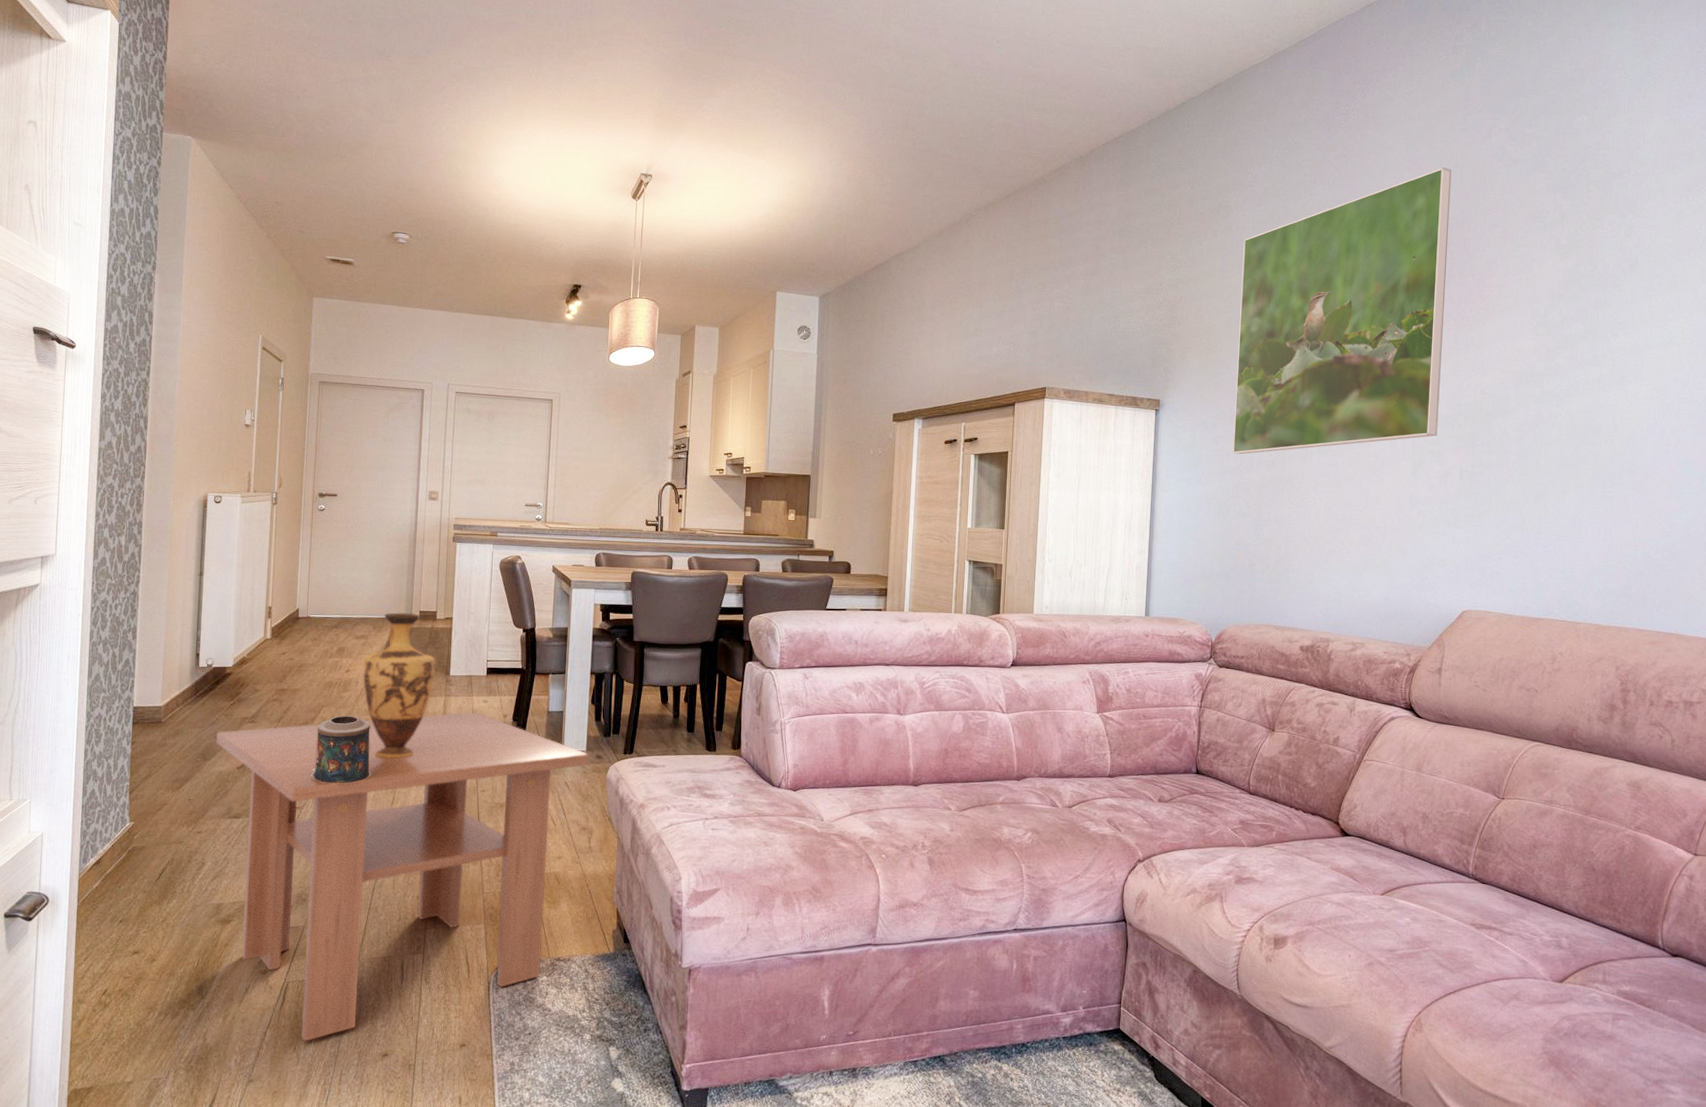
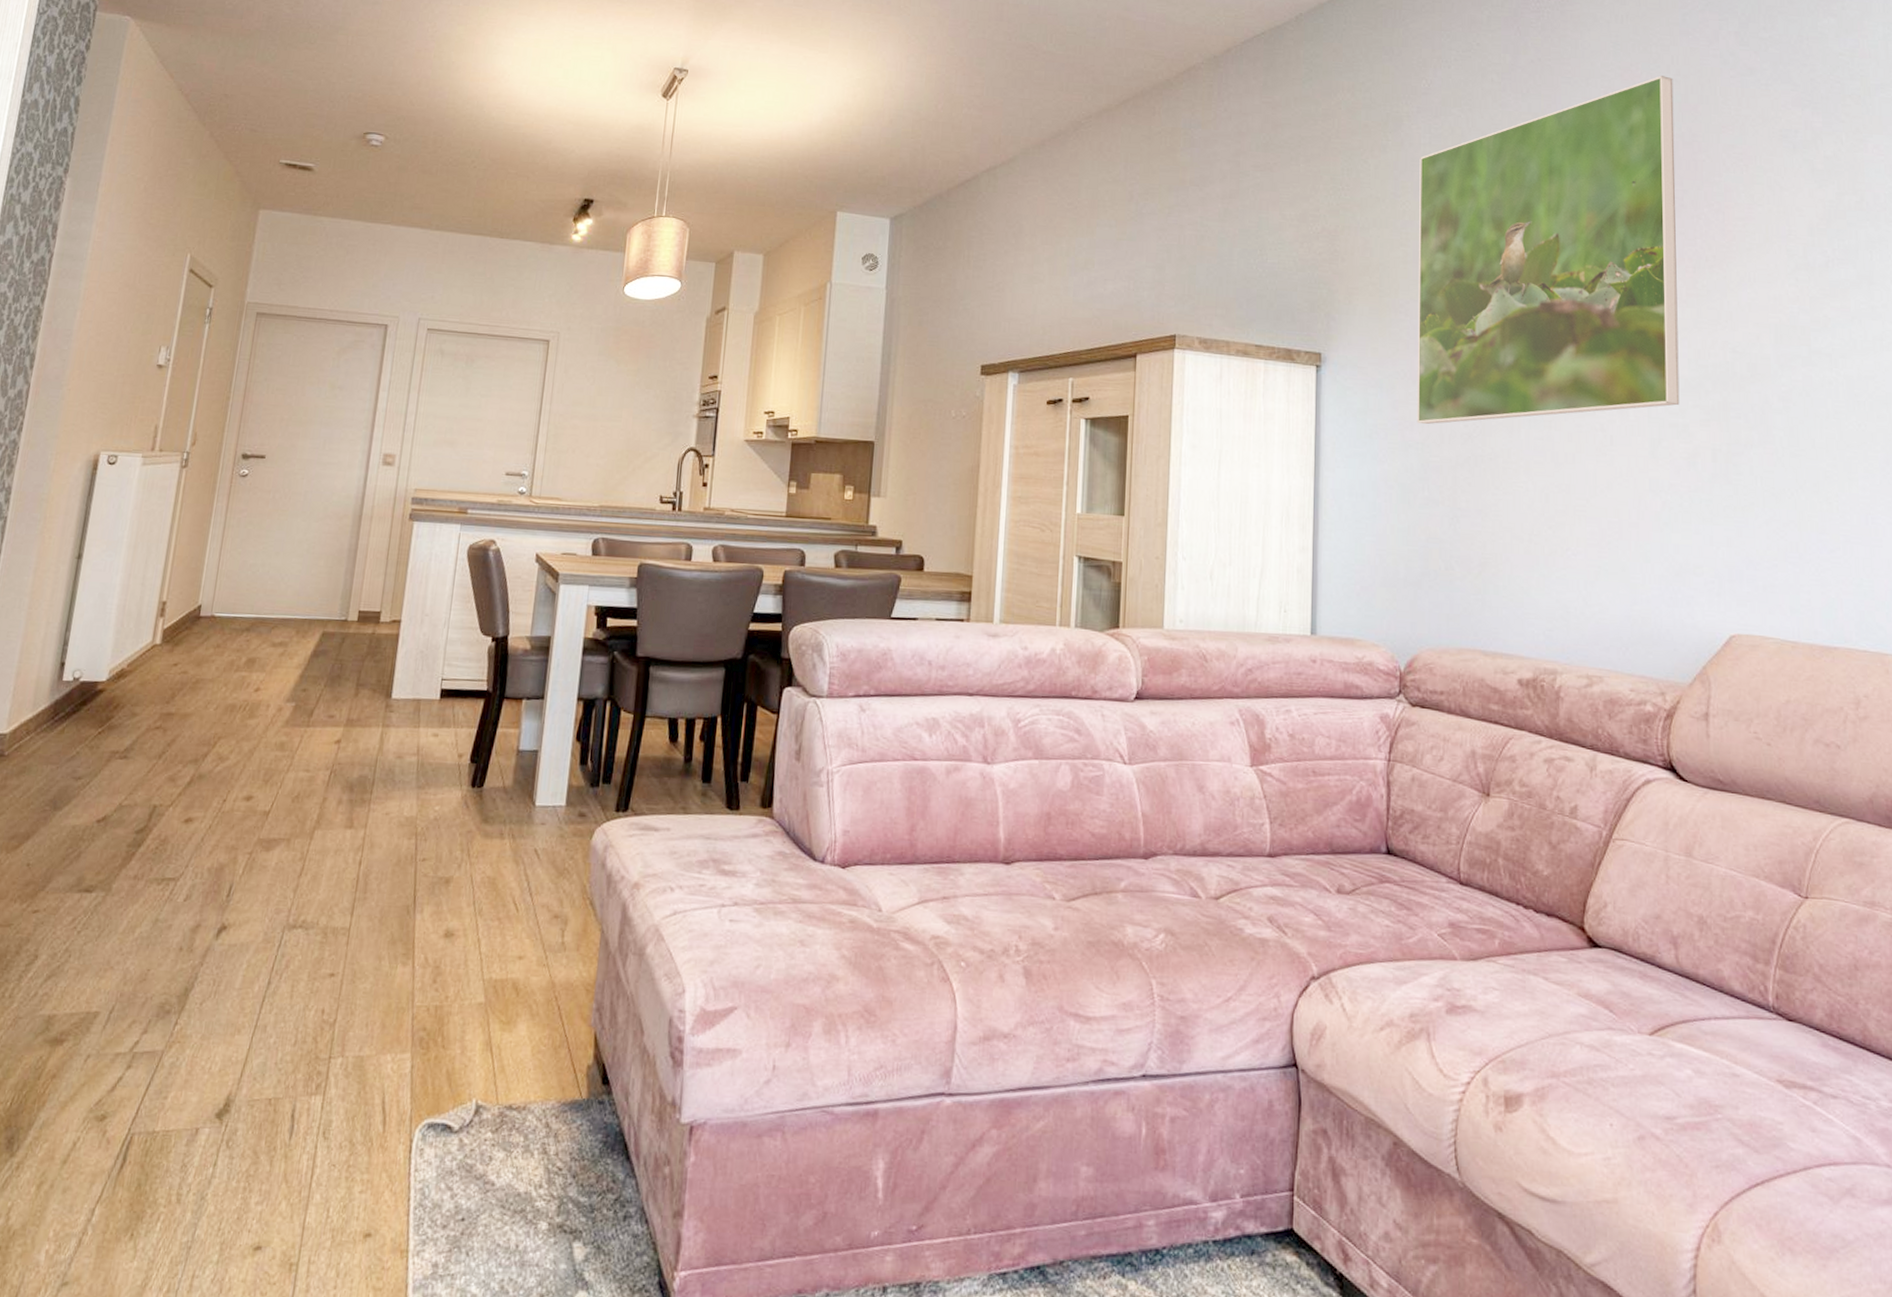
coffee table: present [216,711,589,1042] -> none [72,748,569,1225]
candle: present [311,715,371,784] -> none [195,750,282,846]
vase: present [363,612,435,759] -> none [275,612,374,812]

